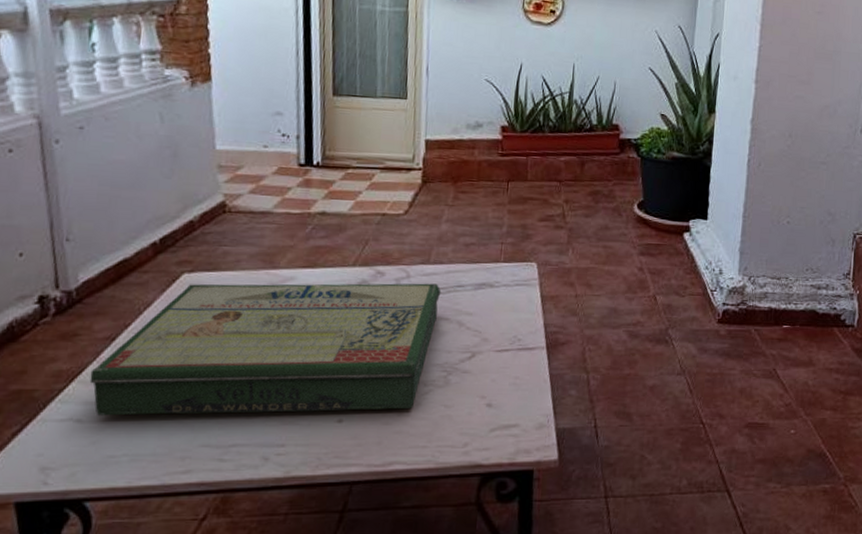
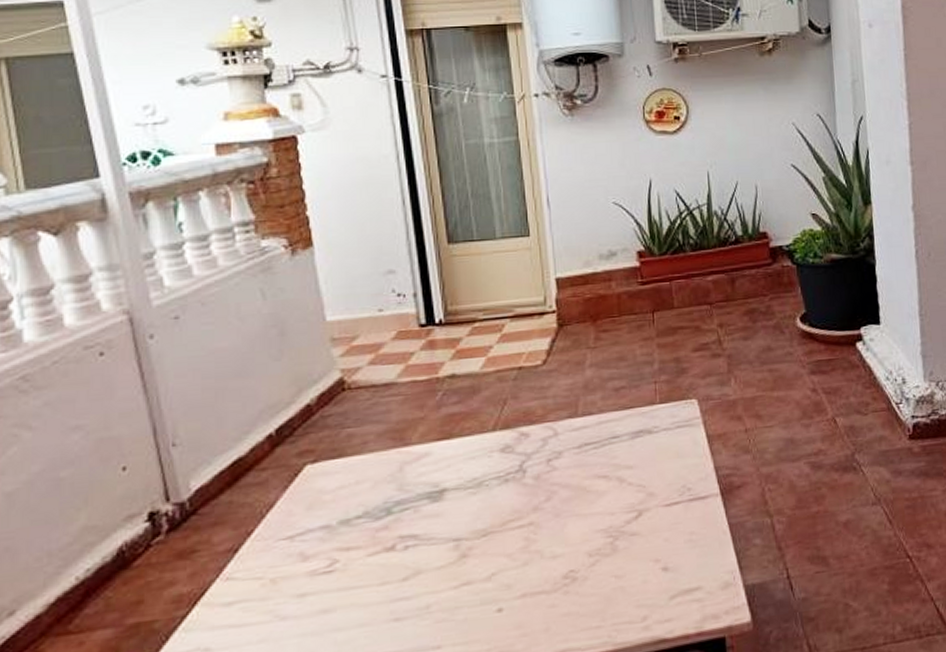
board game: present [89,283,442,416] -> none [214,438,595,641]

